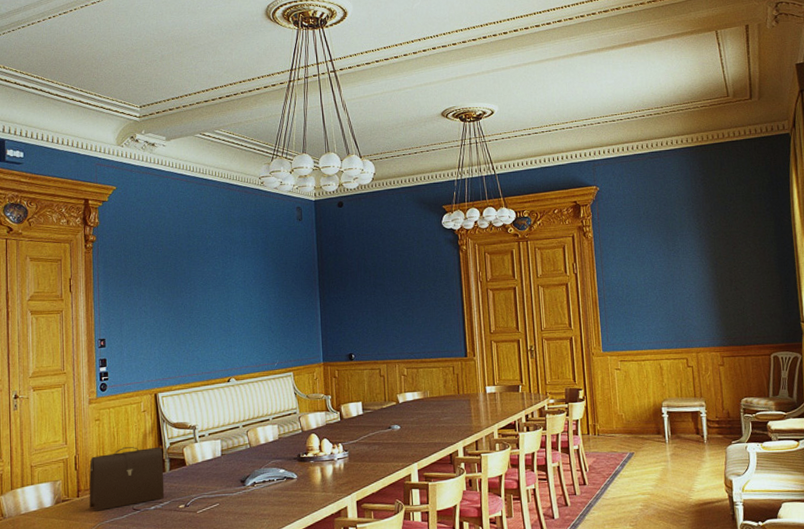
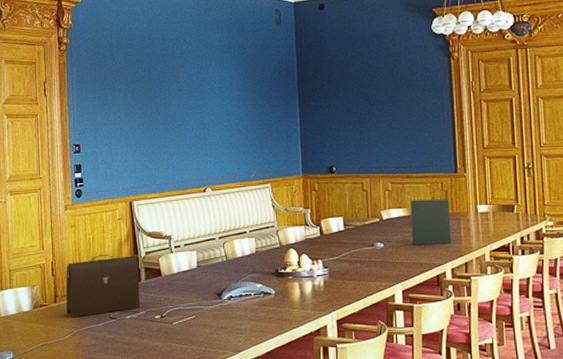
binder: none [424,381,463,426] -> present [410,199,452,245]

